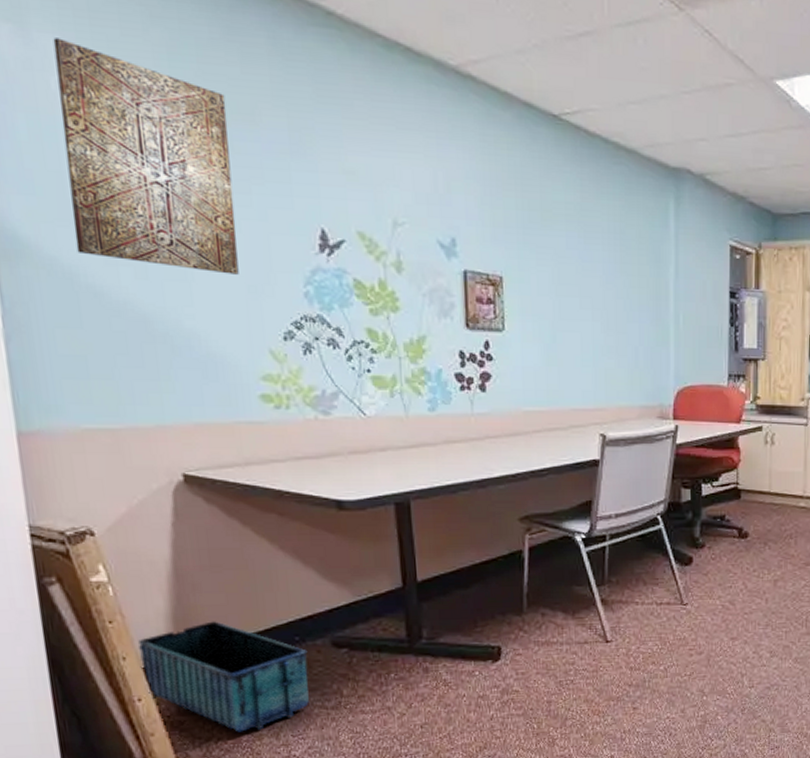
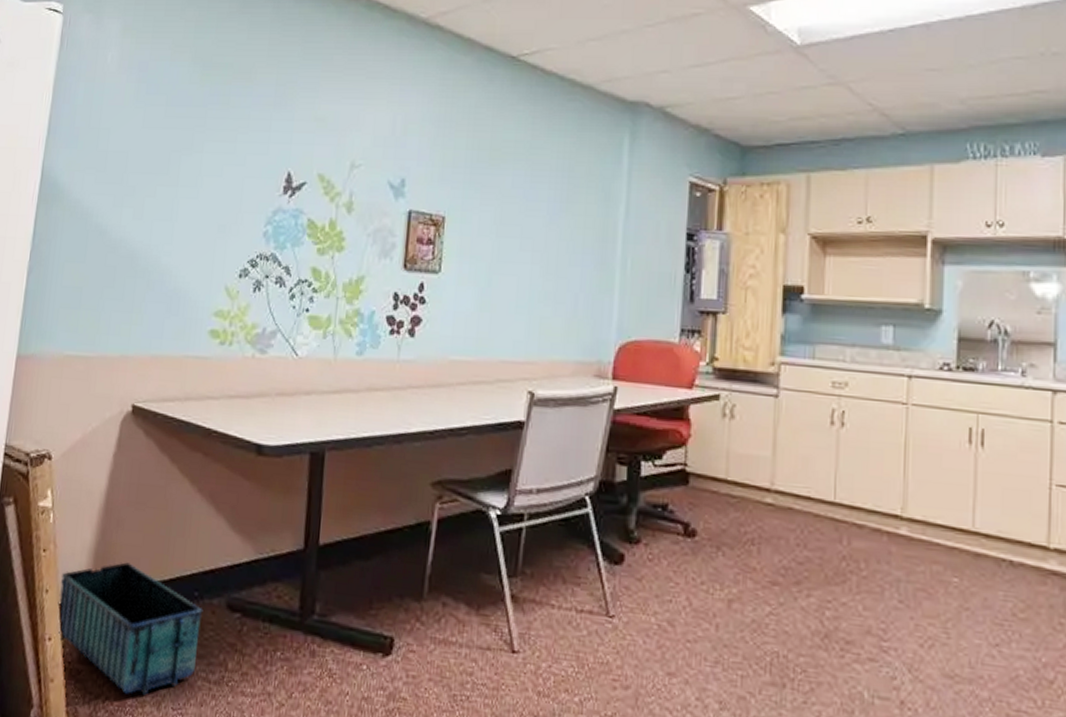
wall art: present [53,38,239,275] -> none [95,22,232,215]

